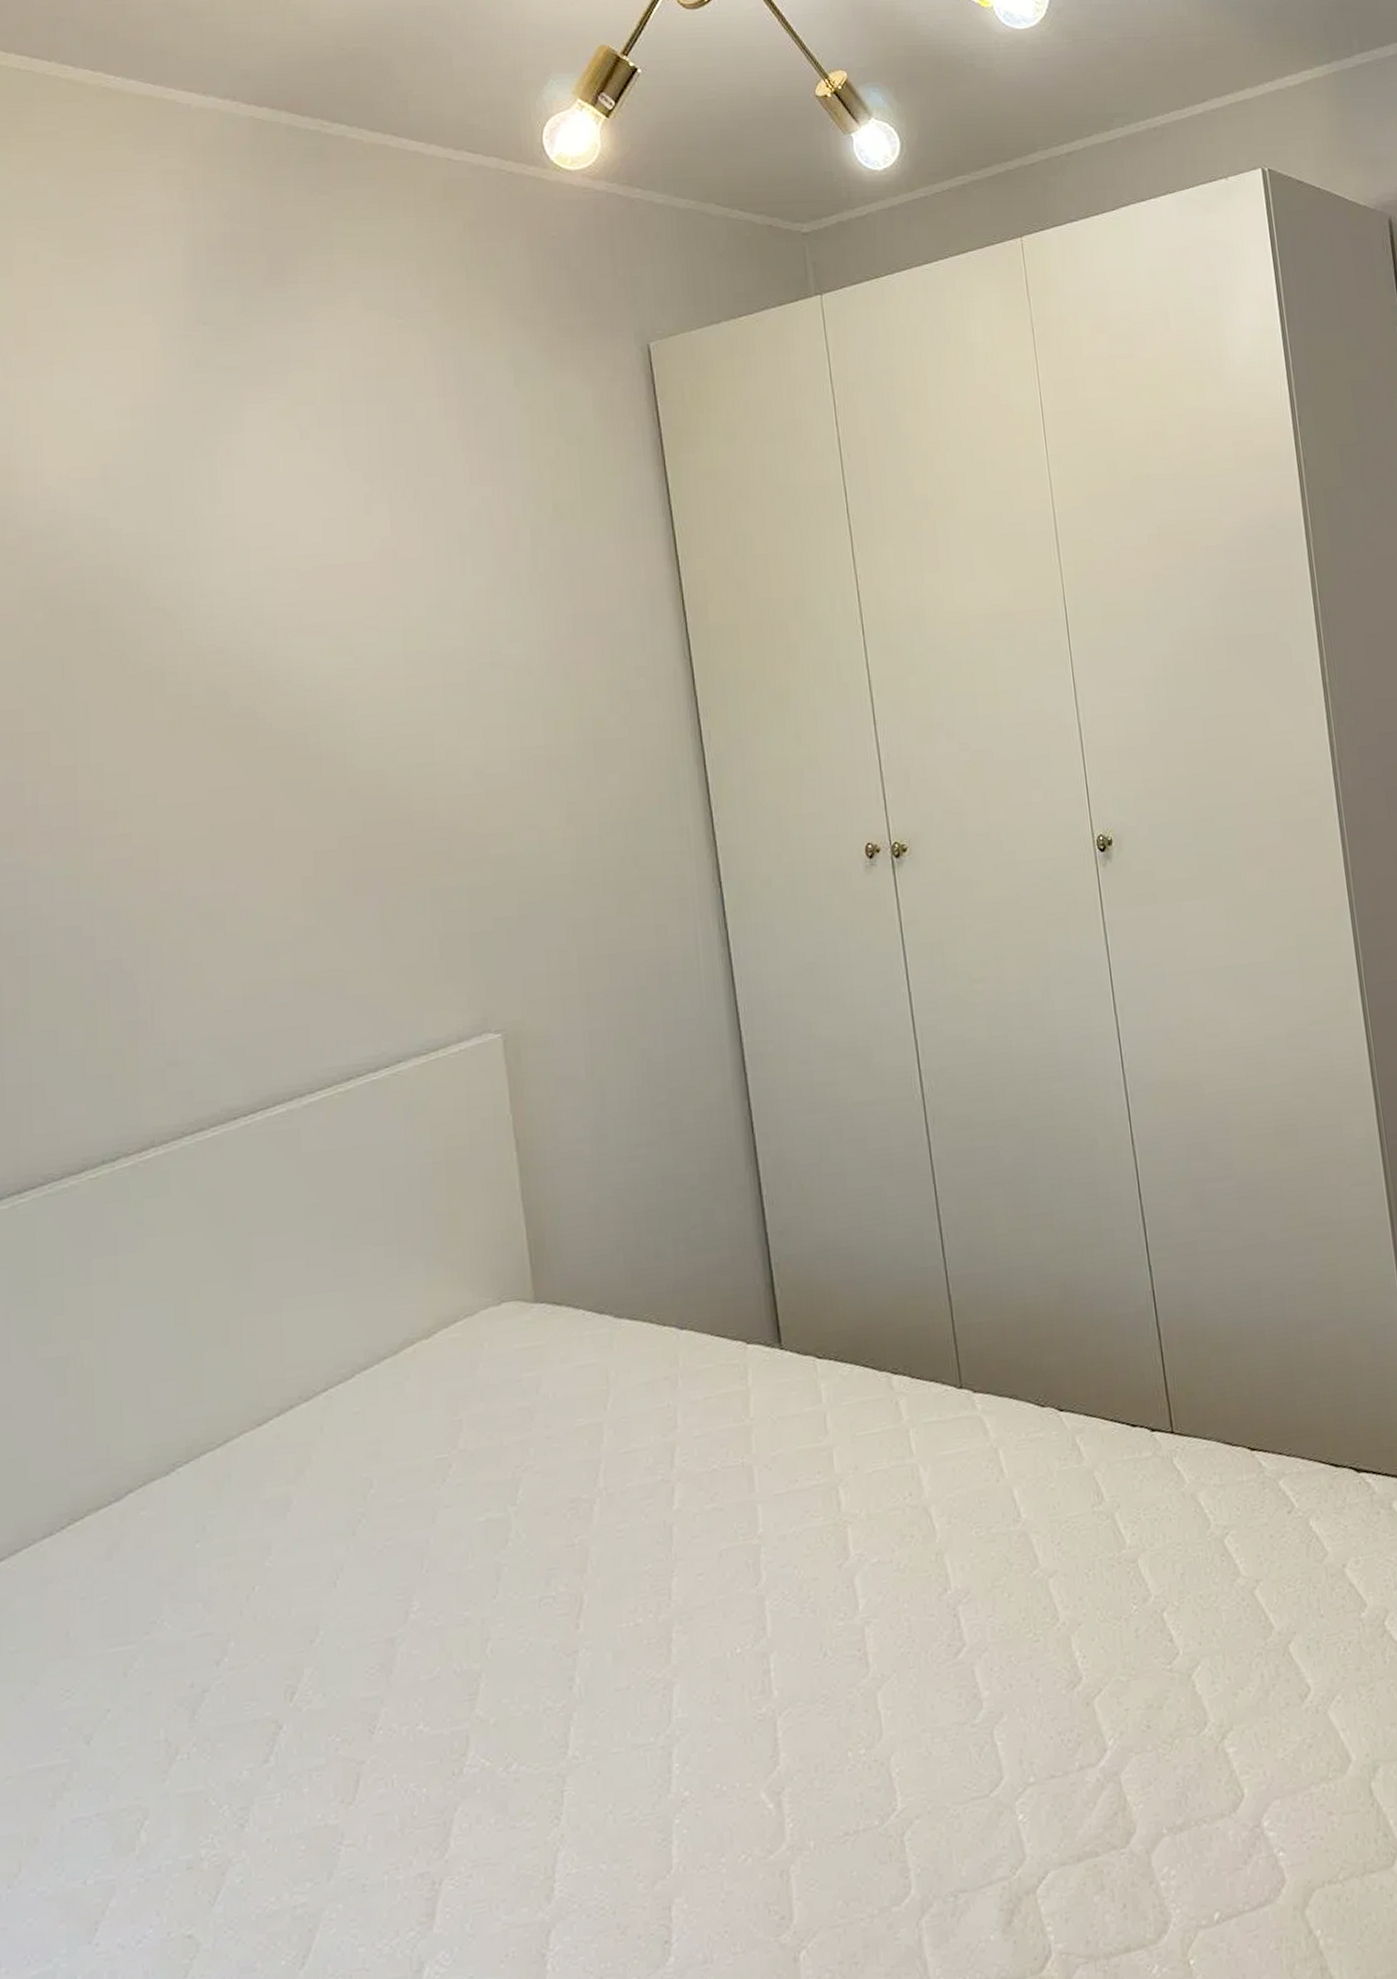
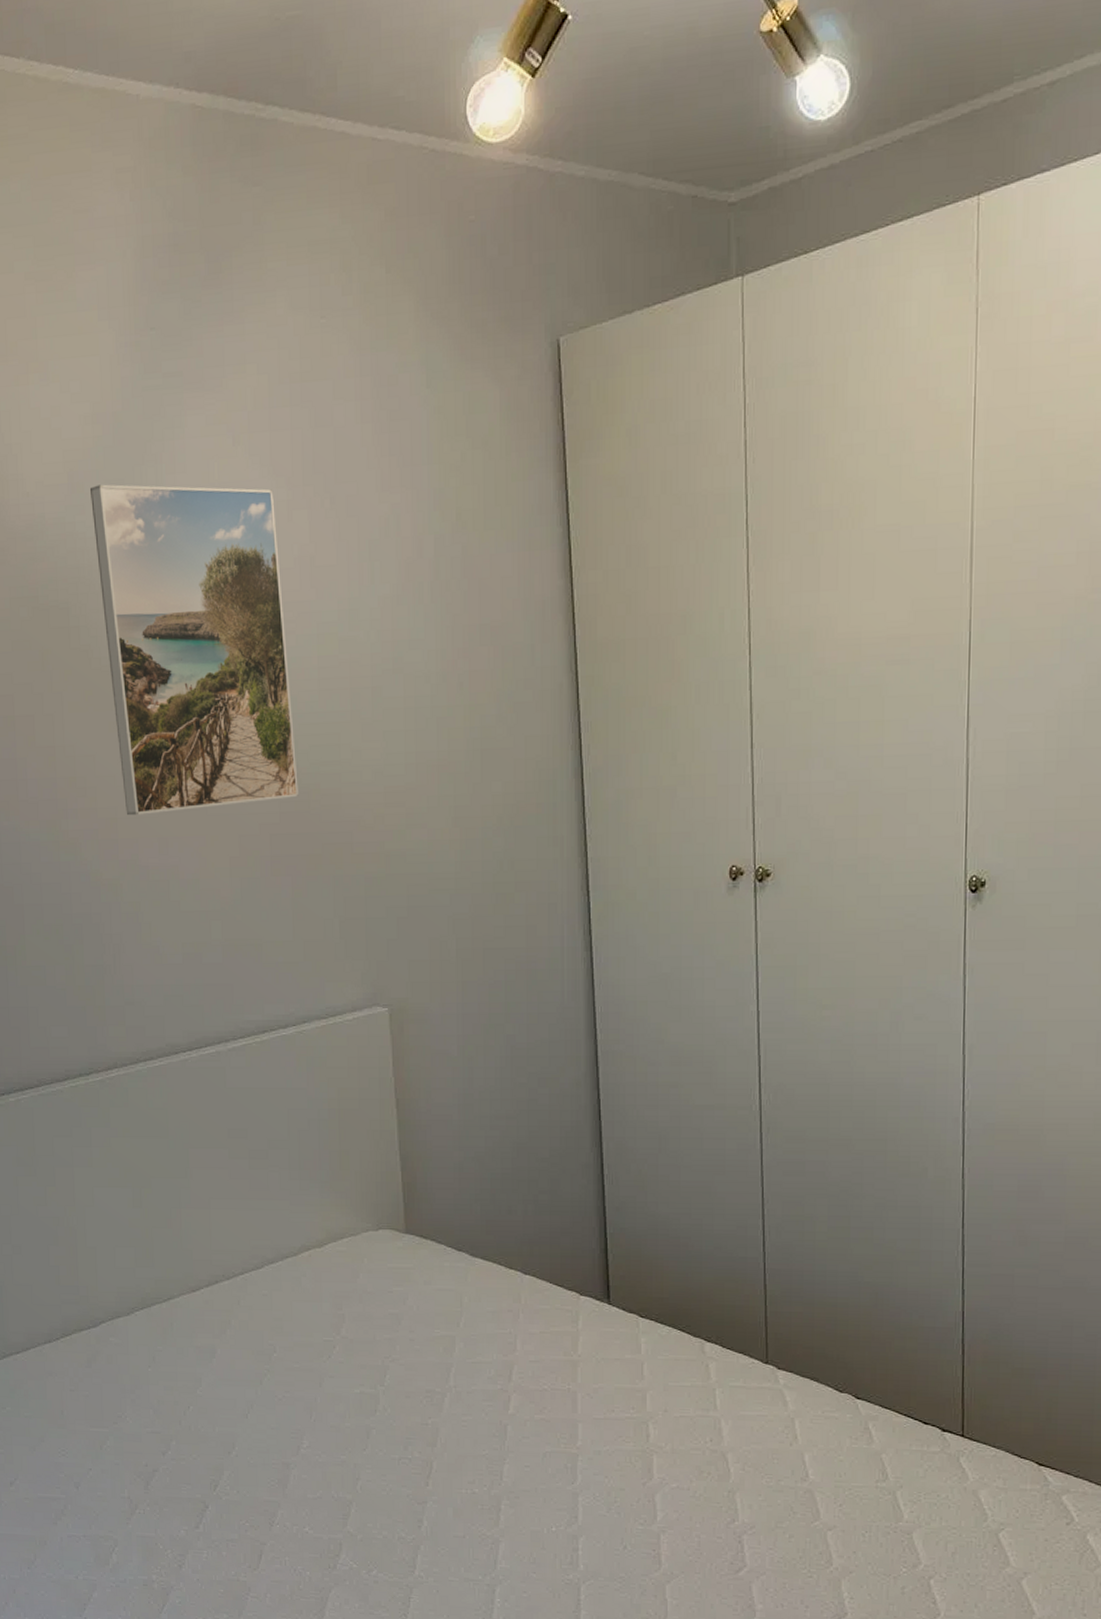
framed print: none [127,478,387,840] -> present [89,484,300,816]

